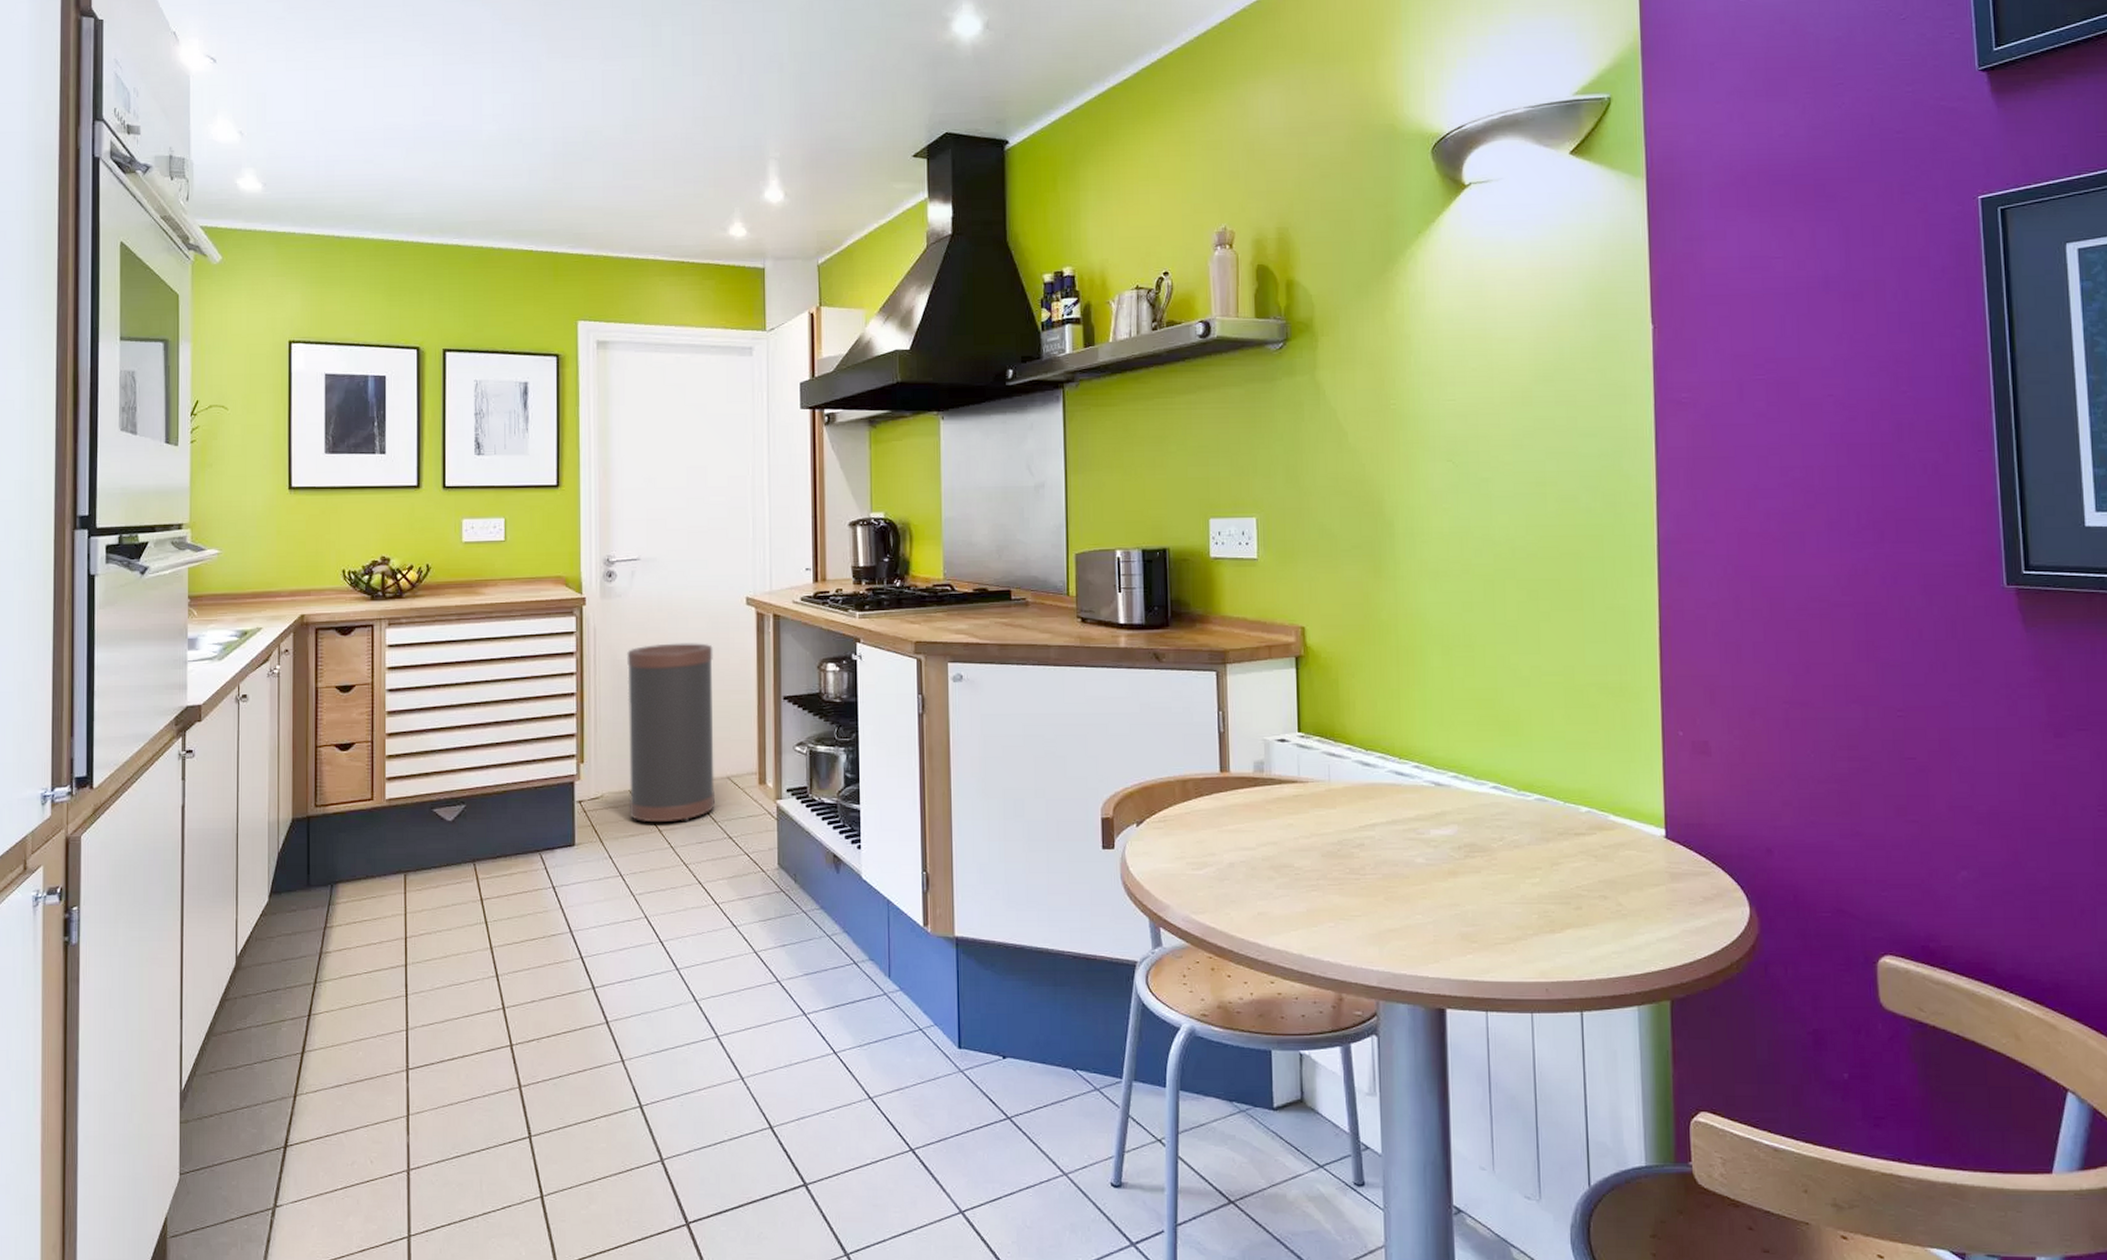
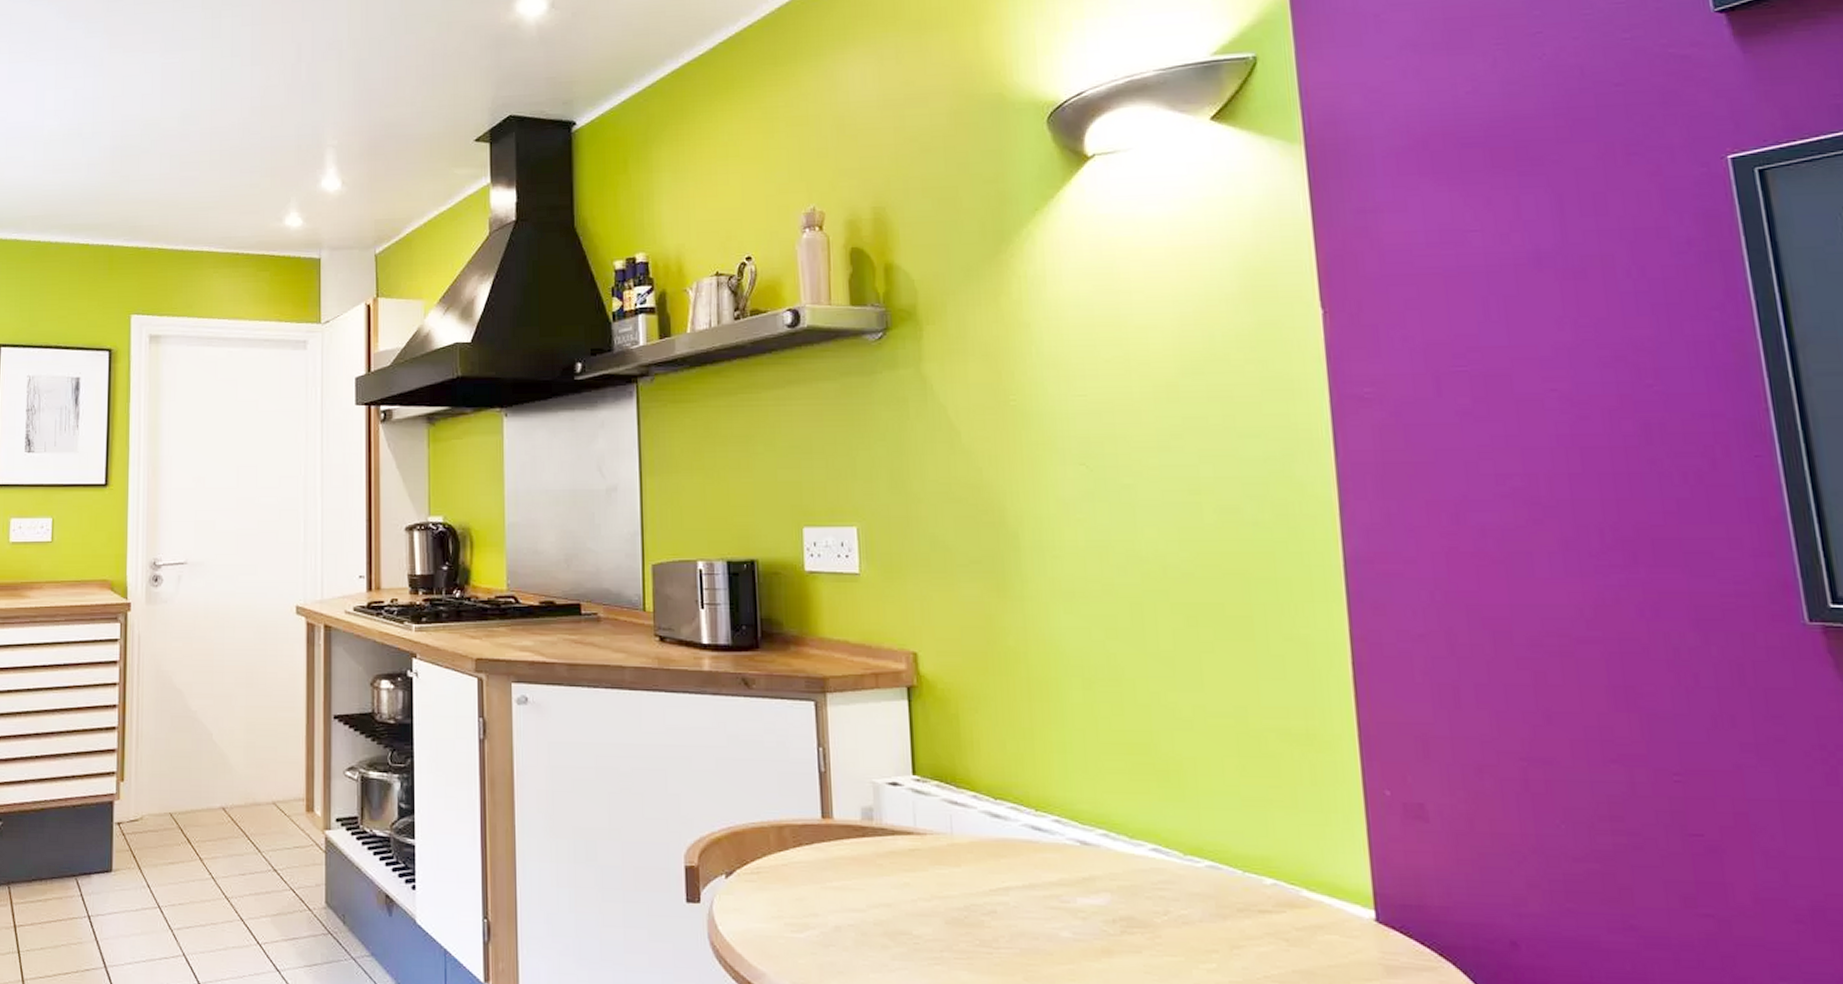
trash can: present [627,643,716,823] -> none [170,654,260,851]

